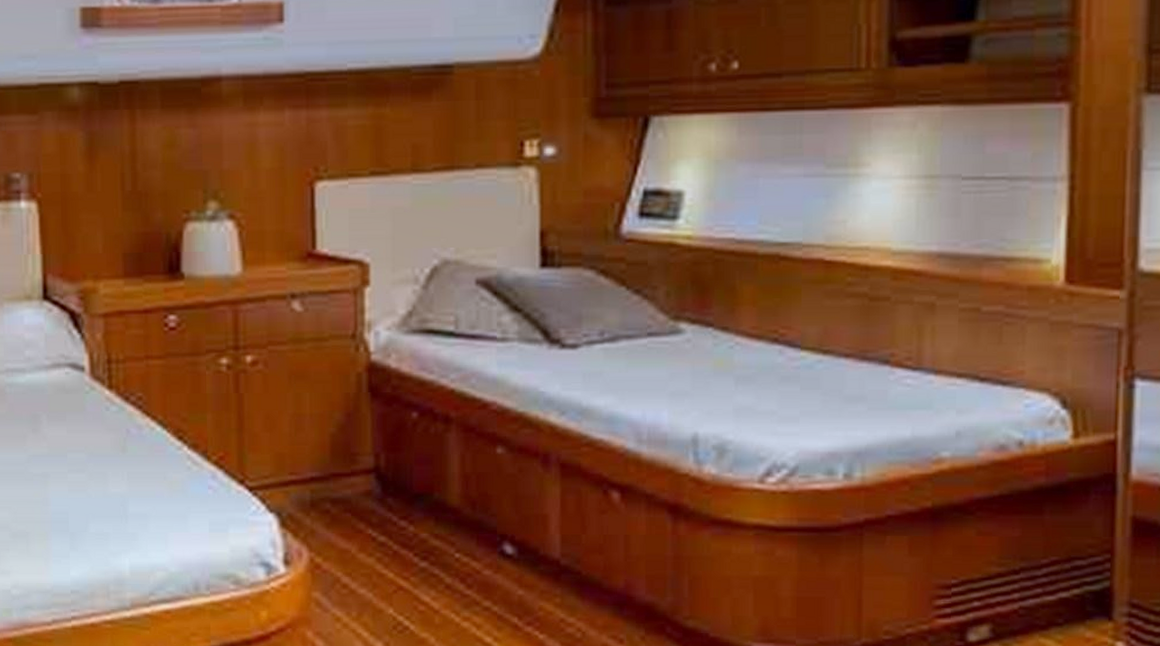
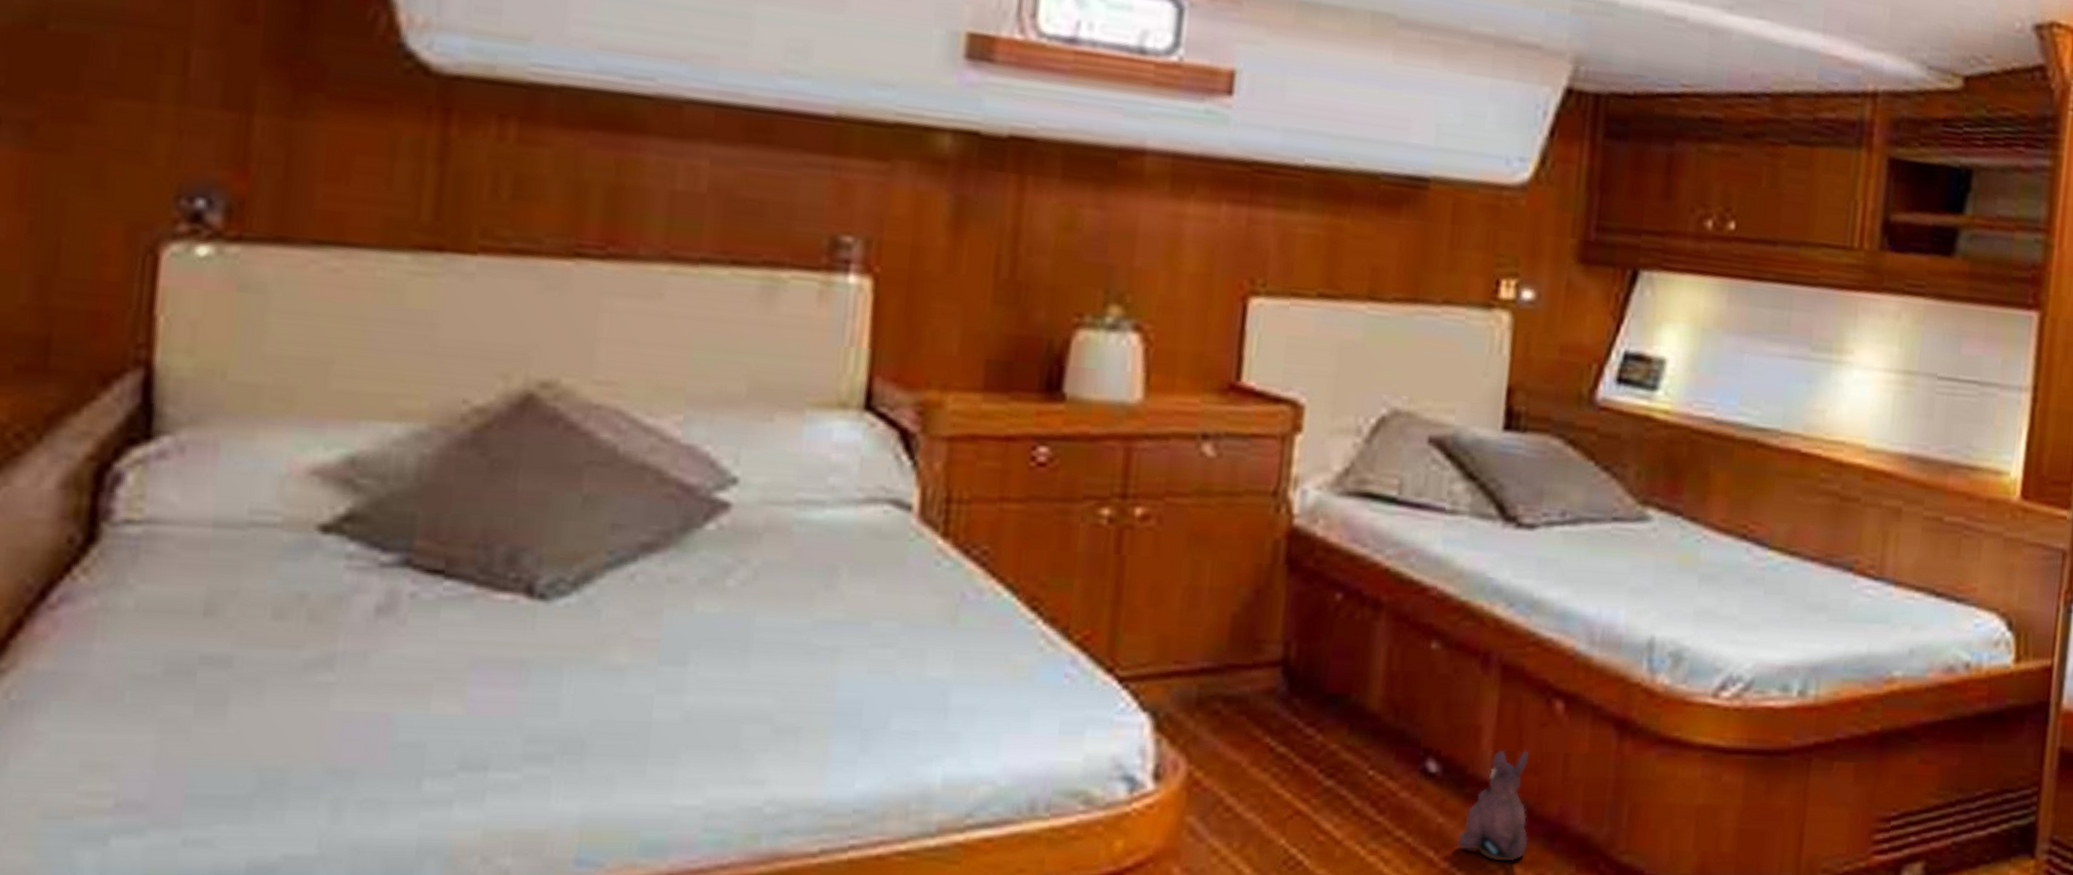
plush toy: none [537,534,600,626] -> present [1457,750,1529,862]

